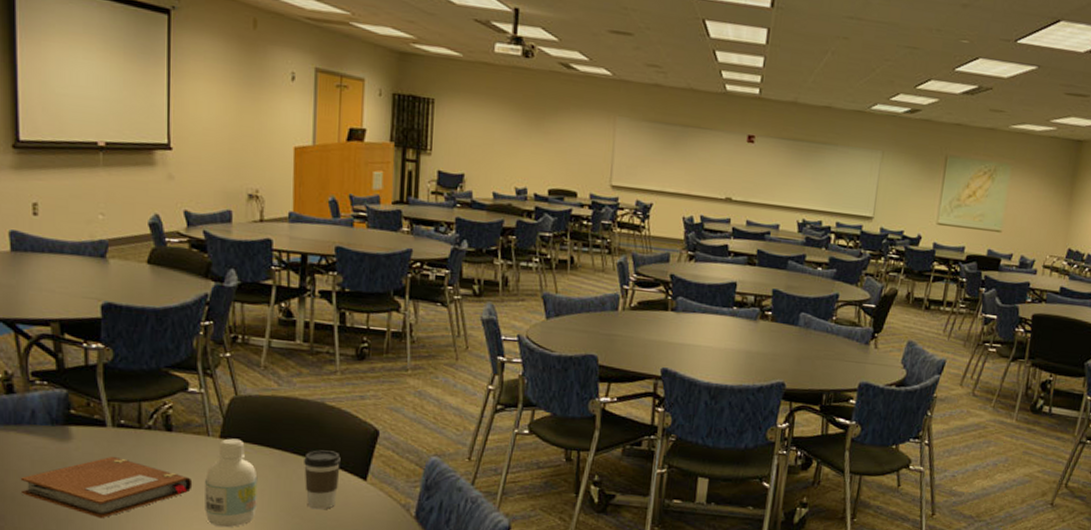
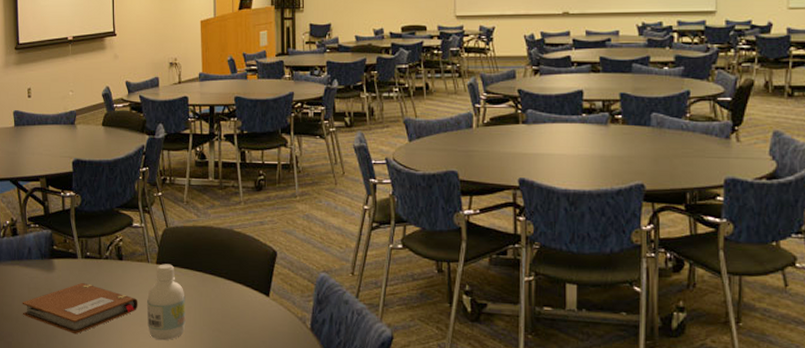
coffee cup: present [304,450,341,510] -> none [220,271,248,324]

